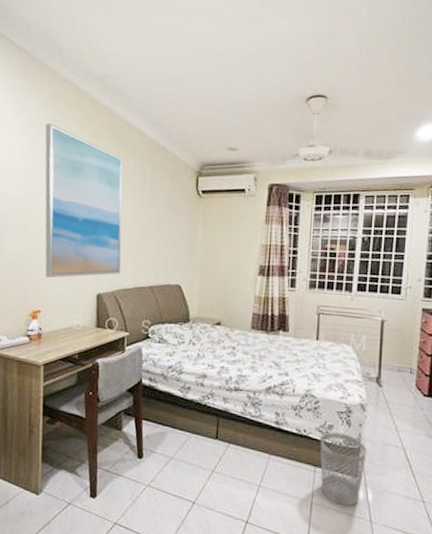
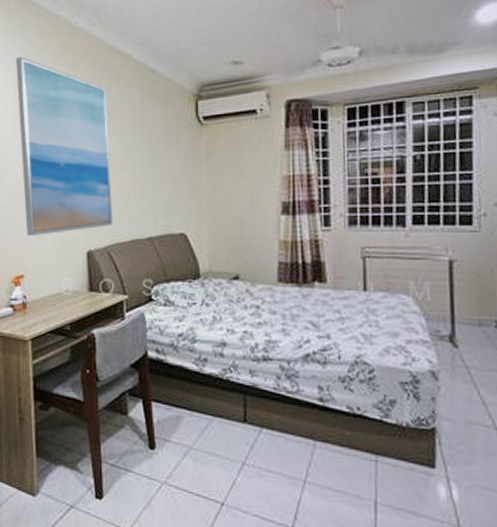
wastebasket: present [320,432,367,507] -> none [380,409,446,507]

